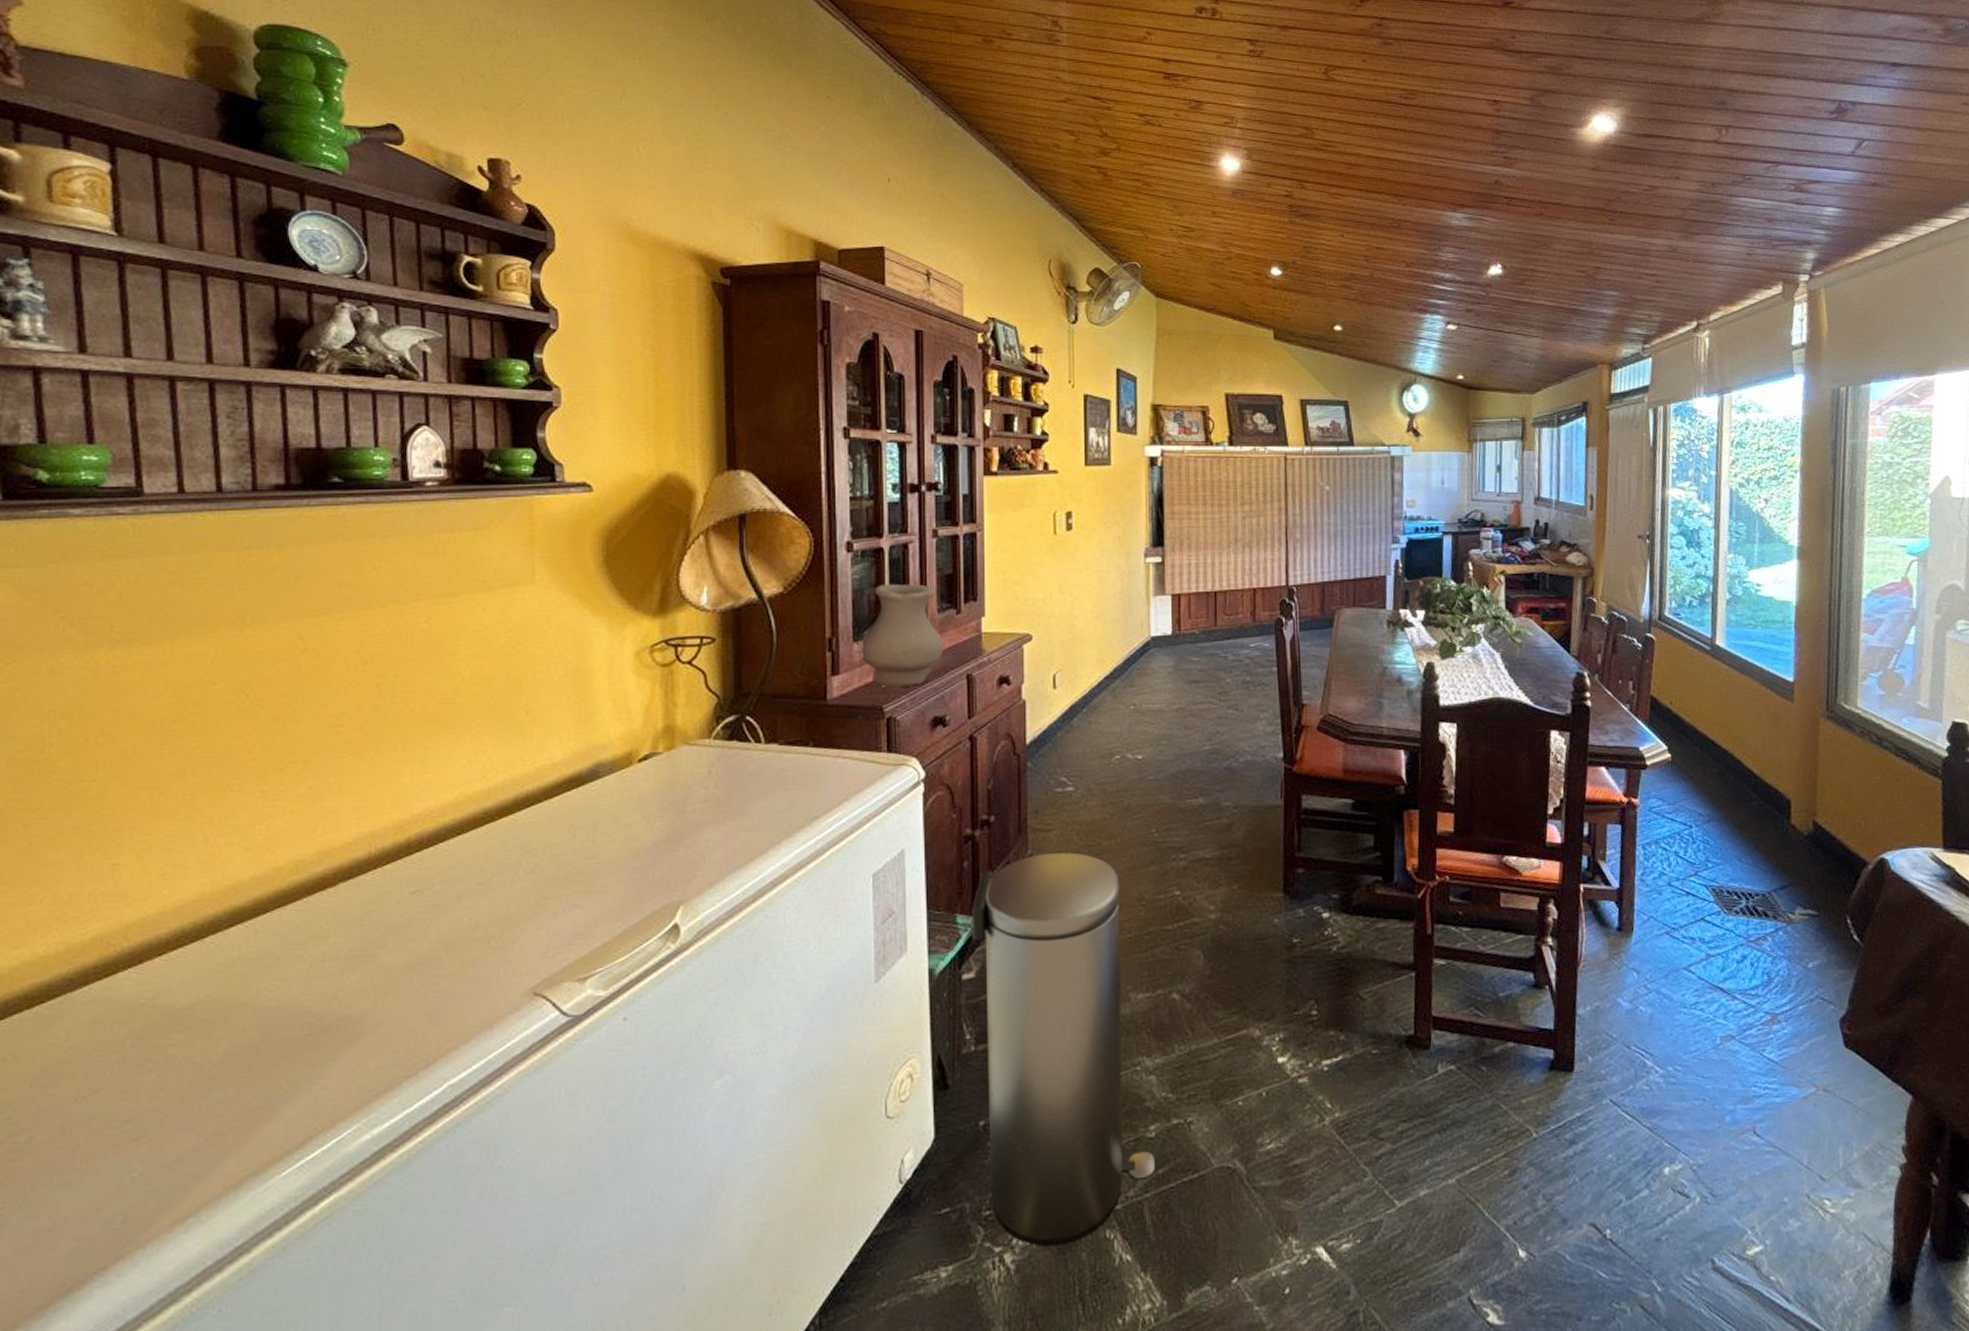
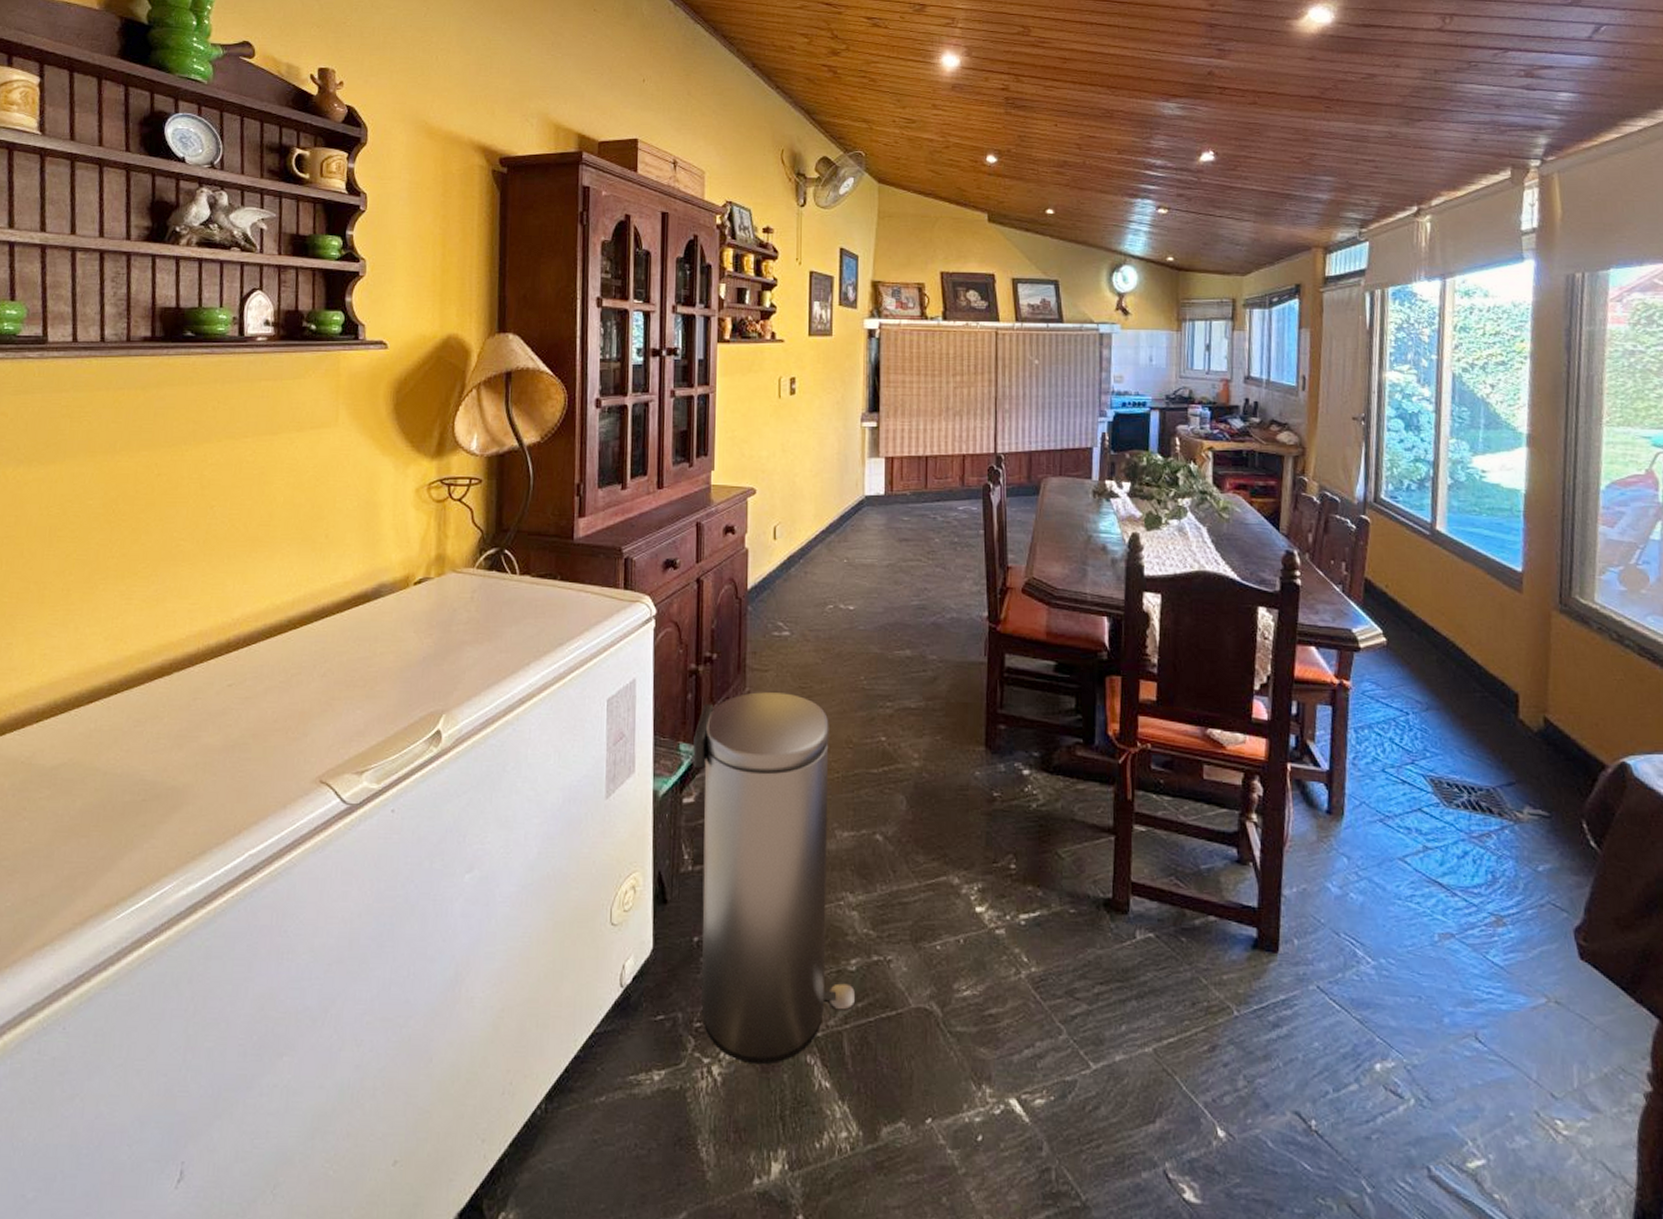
vase: present [860,583,944,687] -> none [603,437,677,531]

